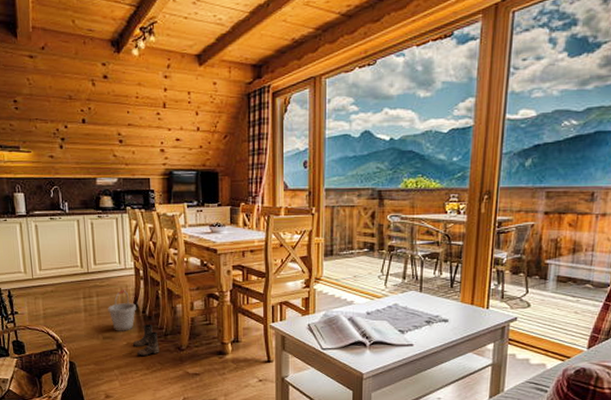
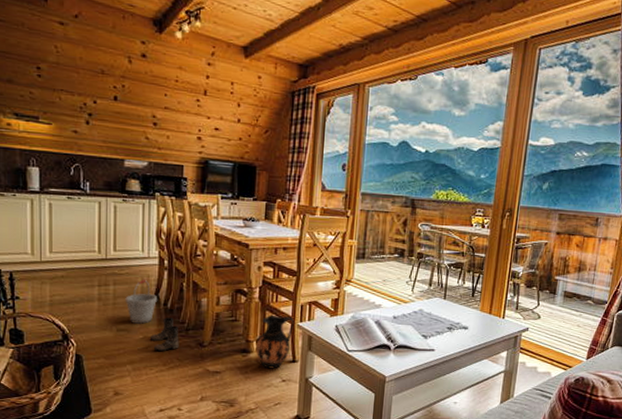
ceramic jug: none [231,316,267,369] -> present [255,314,295,369]

